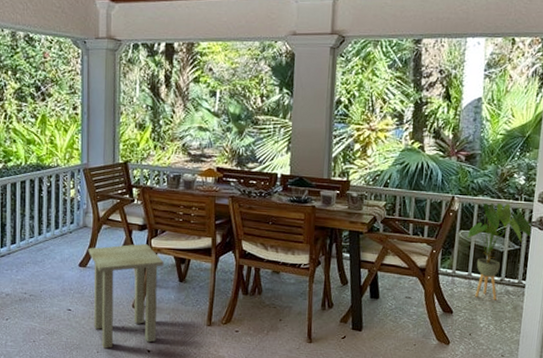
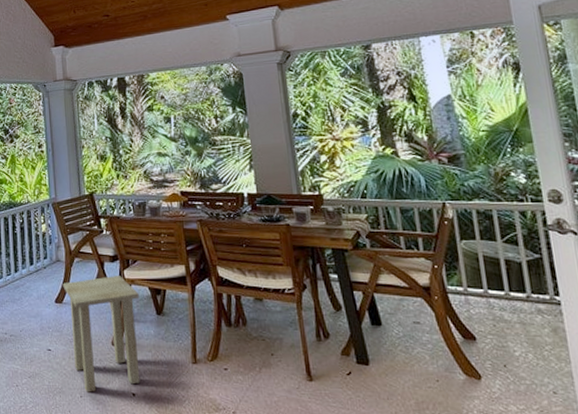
house plant: present [467,202,533,301] -> none [471,206,551,322]

